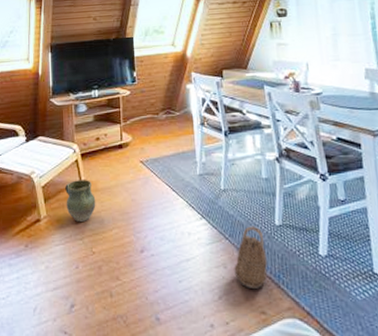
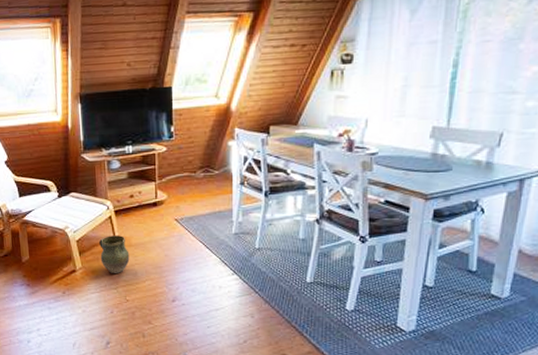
basket: present [234,226,268,290] -> none [261,282,295,336]

